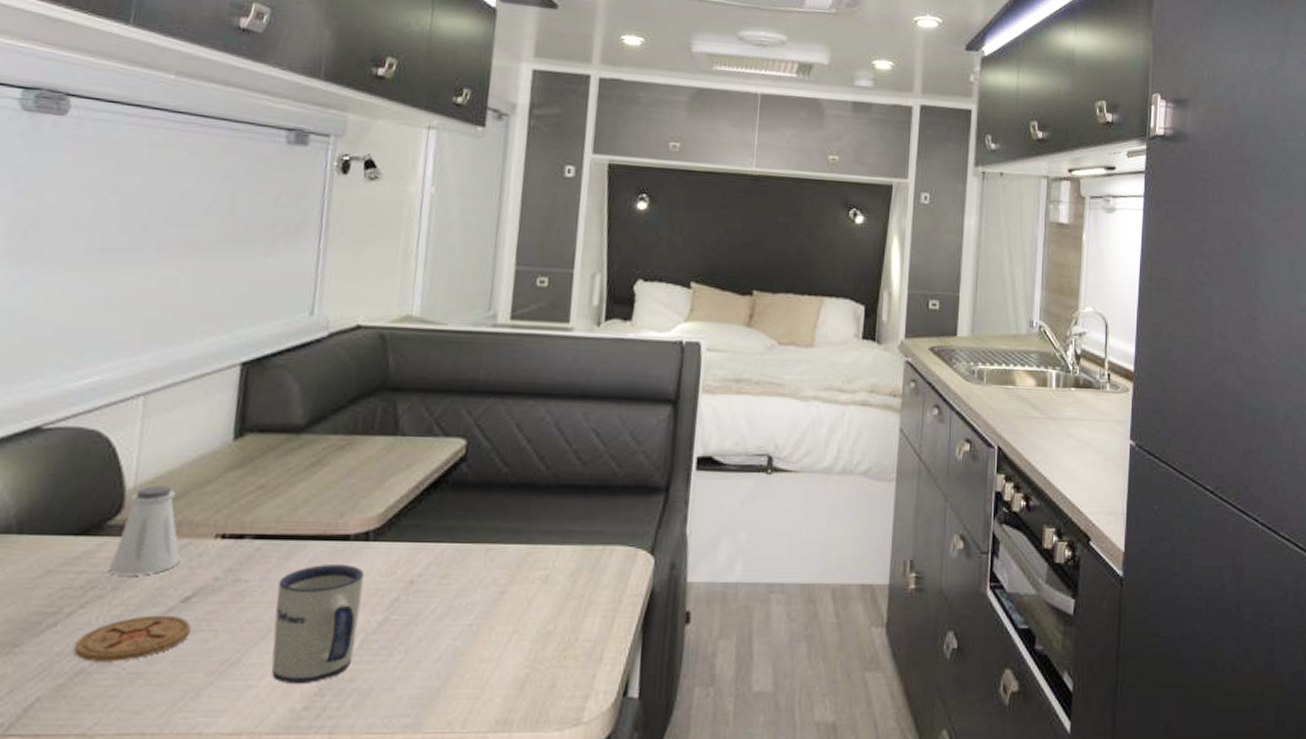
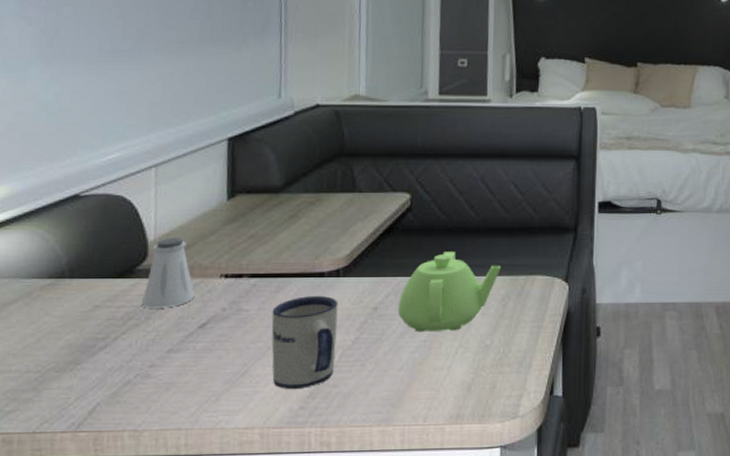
coaster: present [74,615,192,662] -> none [121,338,208,375]
teapot: none [439,513,573,614] -> present [397,252,501,333]

